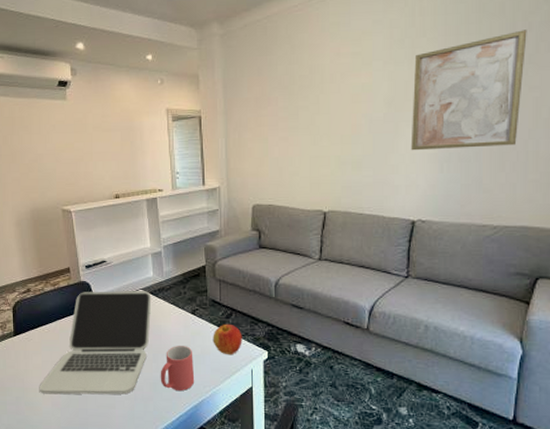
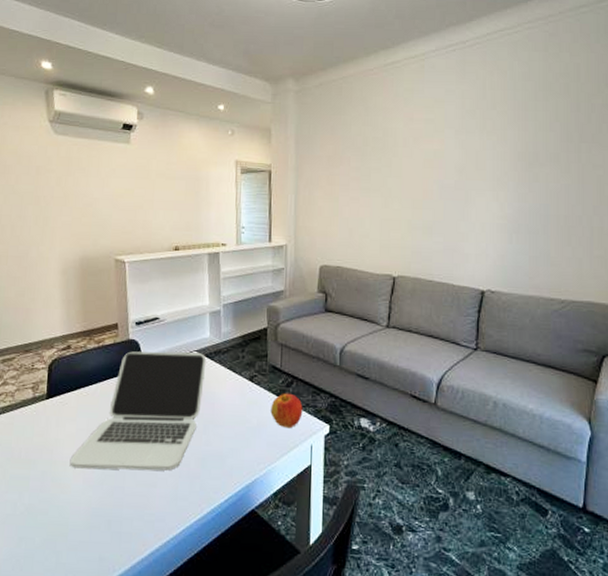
mug: present [160,346,195,392] -> none [210,416,249,469]
wall art: present [410,30,527,151] -> none [481,110,590,221]

